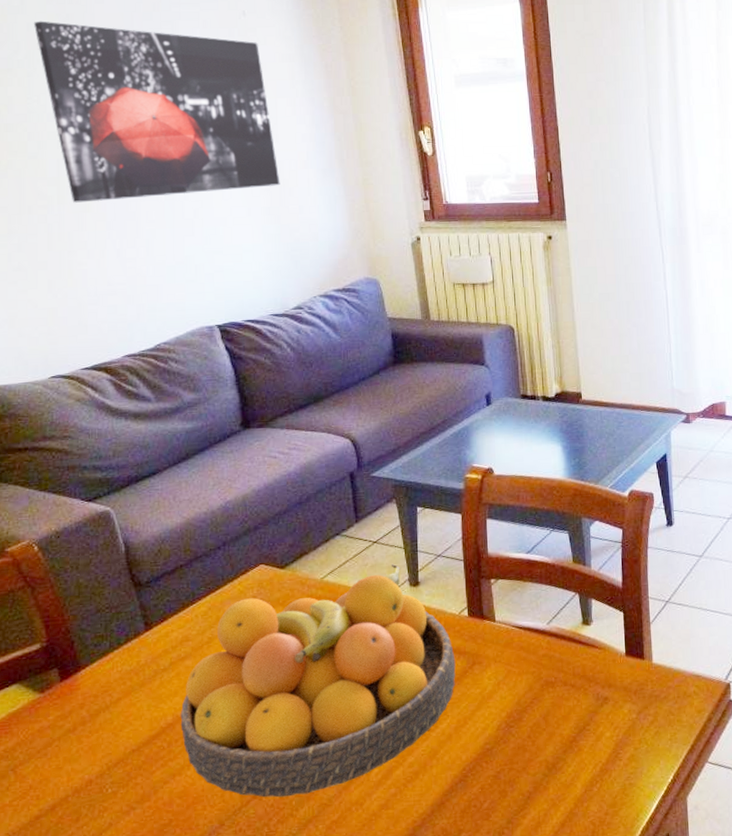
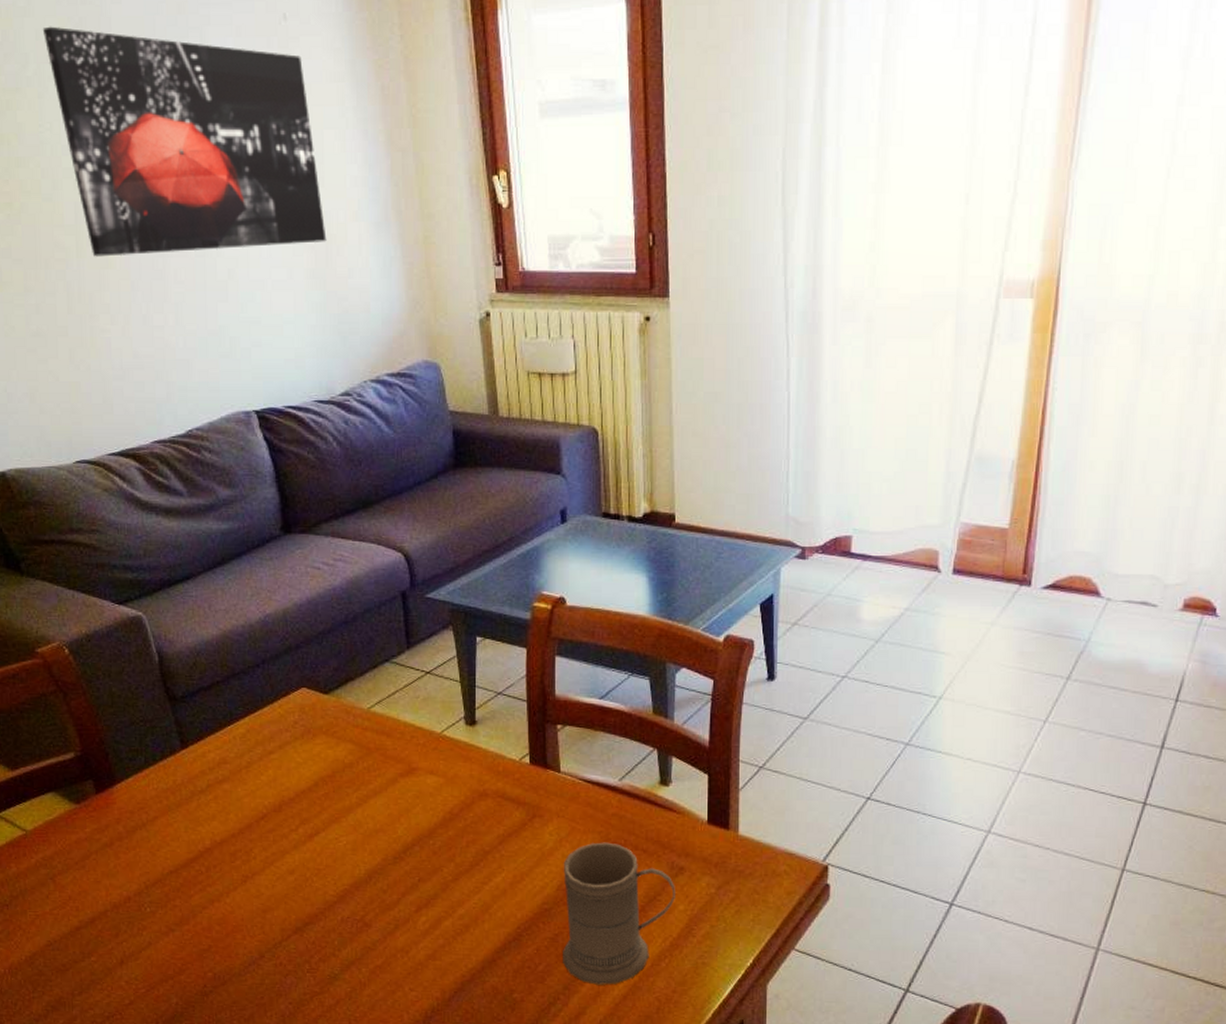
fruit bowl: present [180,563,456,798] -> none [218,698,514,936]
mug: none [501,681,602,816] -> present [563,842,675,985]

